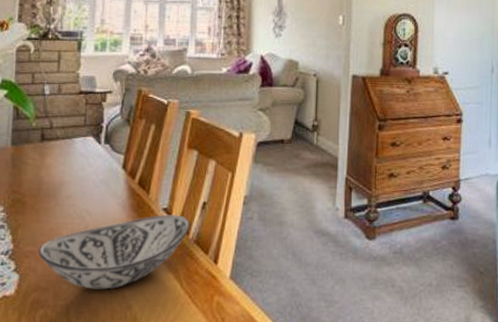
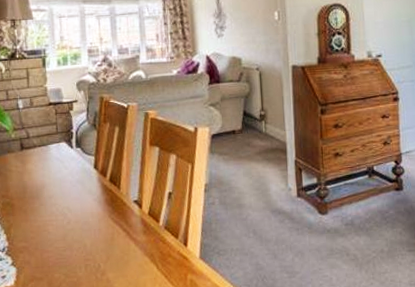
decorative bowl: present [38,215,190,290] -> none [30,205,160,276]

